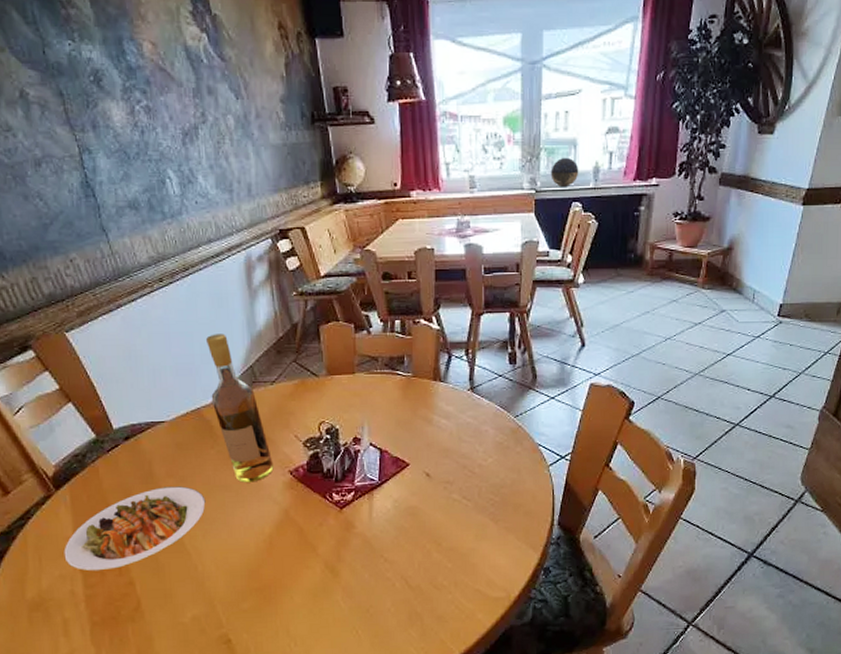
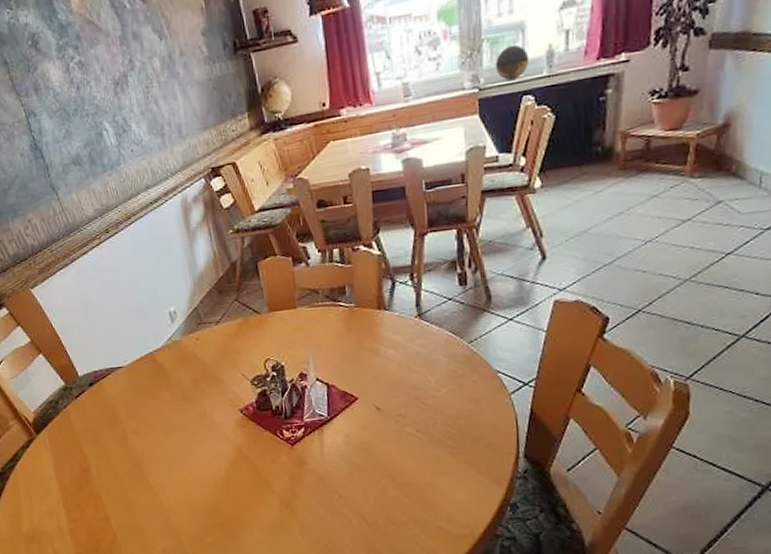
salad: present [63,486,206,571] -> none [48,427,165,507]
bottle: present [206,333,274,483] -> none [152,278,225,423]

